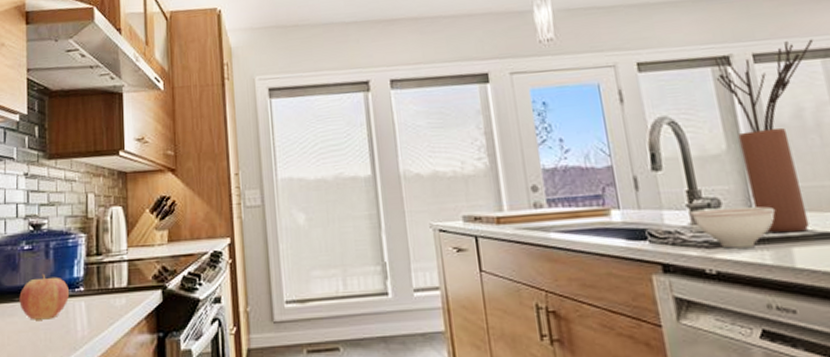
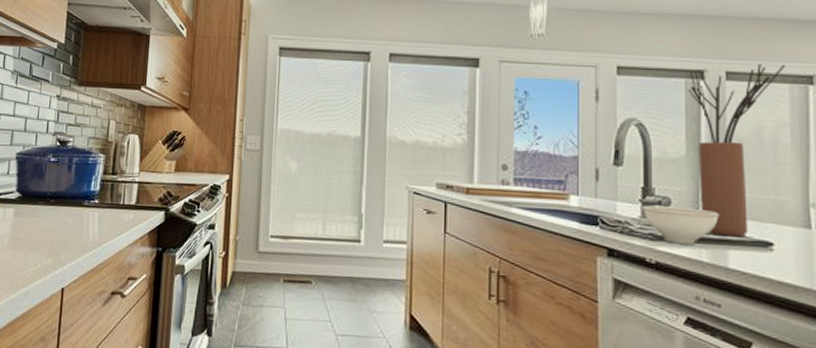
fruit: present [19,273,70,320] -> none [42,183,86,224]

